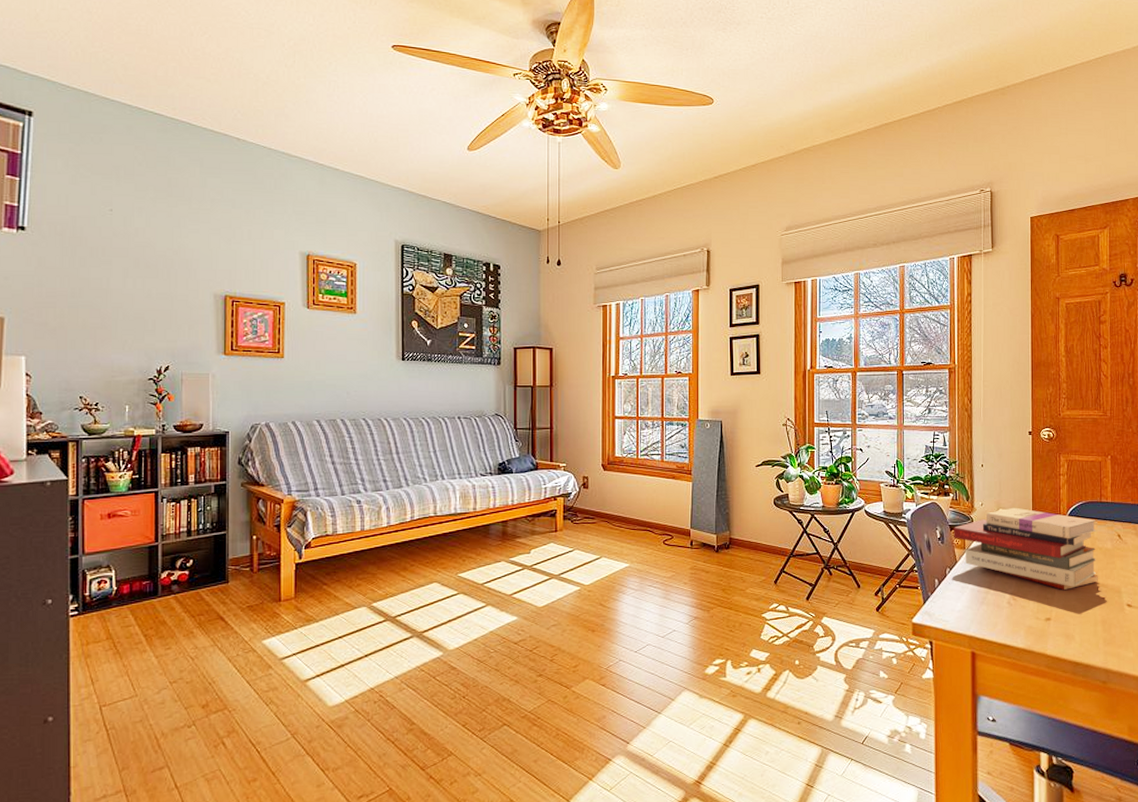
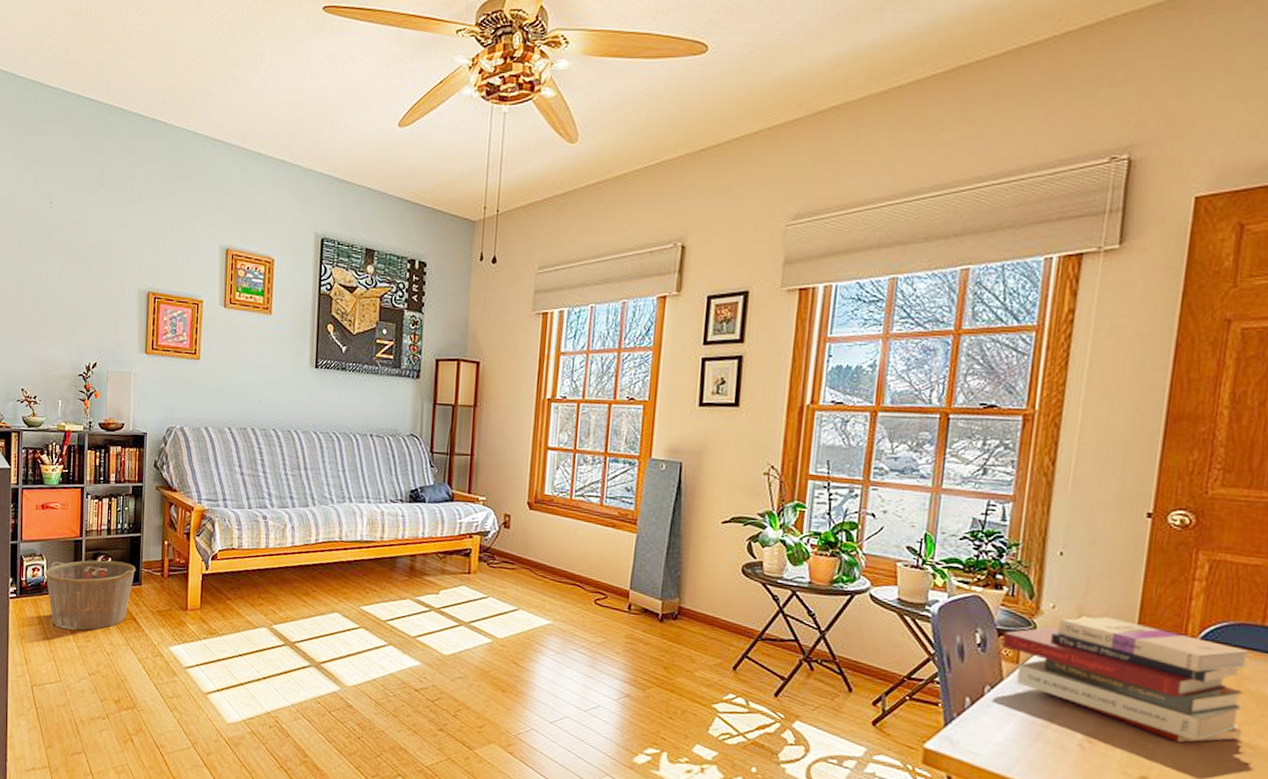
basket: none [113,562,222,640] -> present [44,560,136,631]

